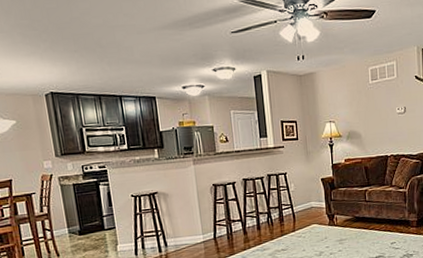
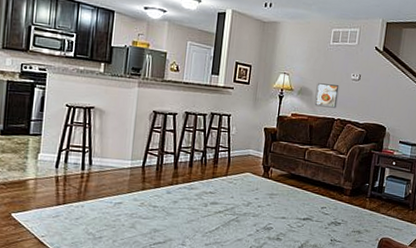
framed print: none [364,122,388,147] -> present [314,83,339,108]

